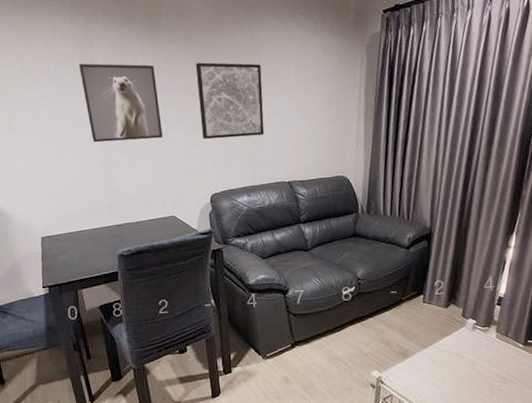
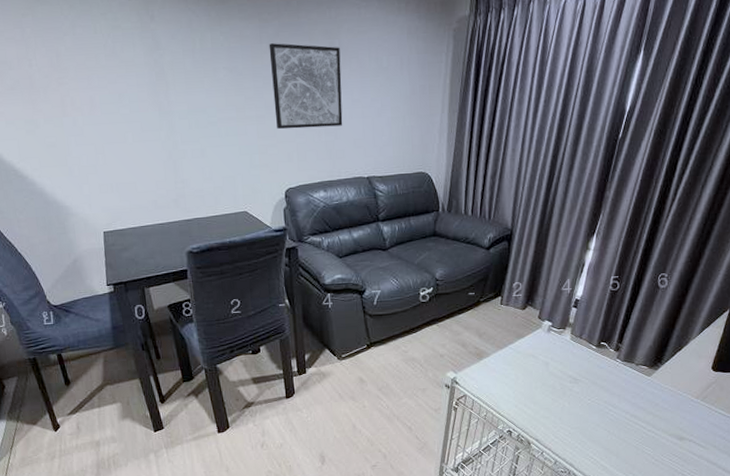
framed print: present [79,63,163,143] -> none [139,39,233,130]

